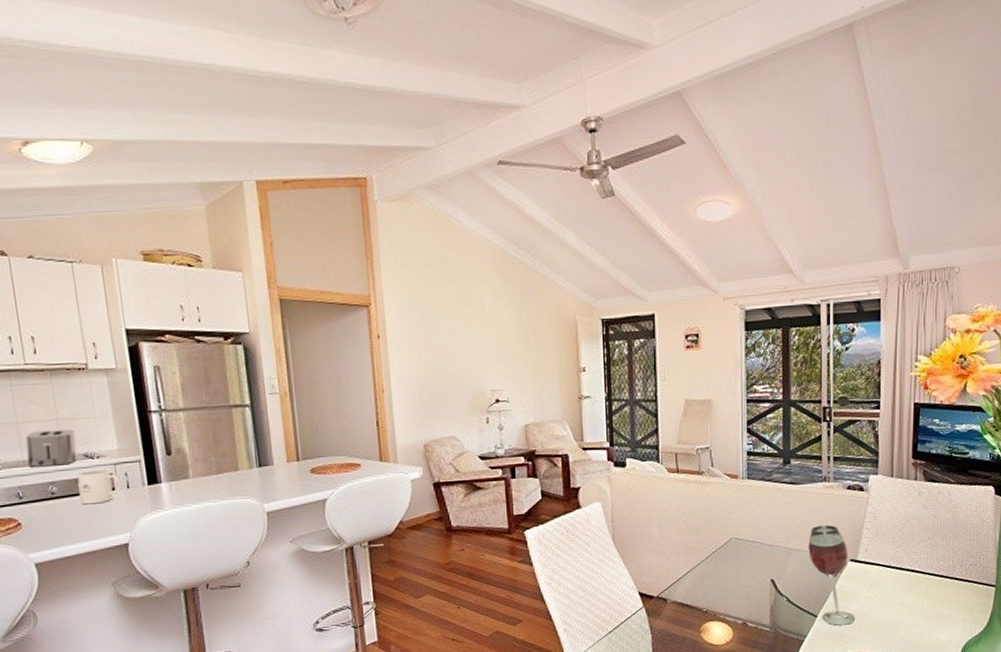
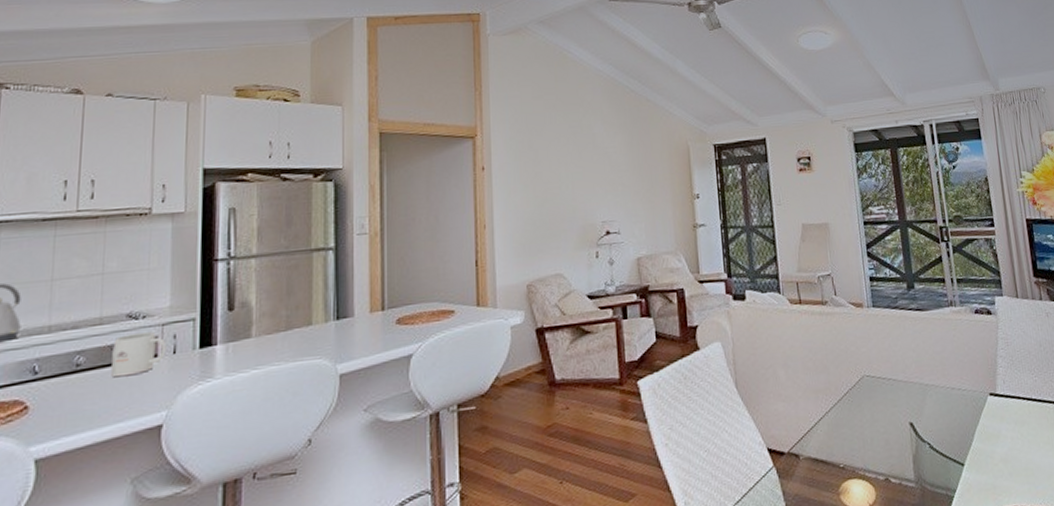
toaster: present [25,429,77,469] -> none [53,285,122,335]
wineglass: present [808,525,854,626] -> none [943,354,1004,475]

